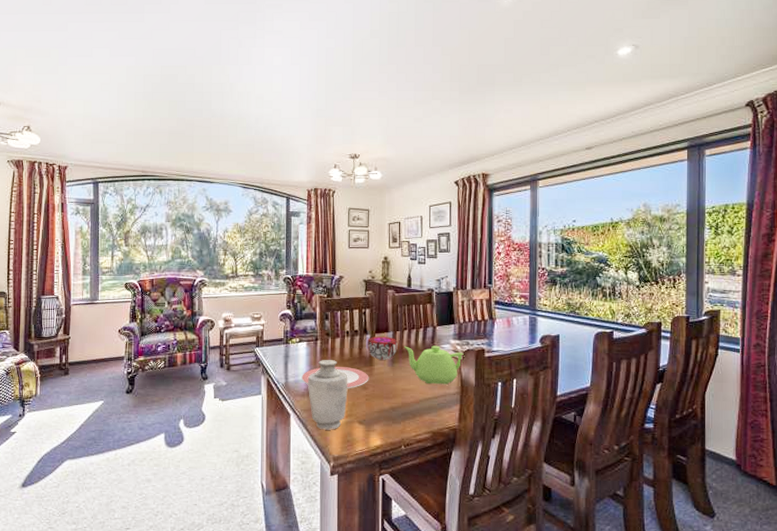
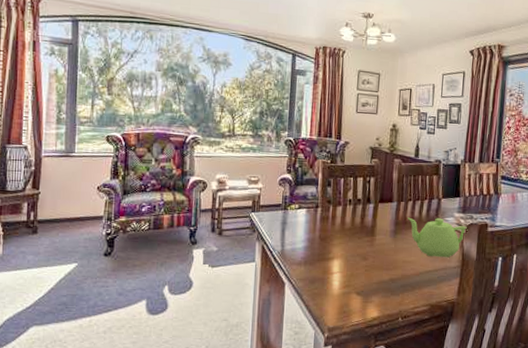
plate: present [302,367,369,388] -> none [299,236,370,259]
vase: present [308,360,348,430] -> none [305,228,348,301]
decorative bowl: present [367,336,398,360] -> none [370,206,401,231]

